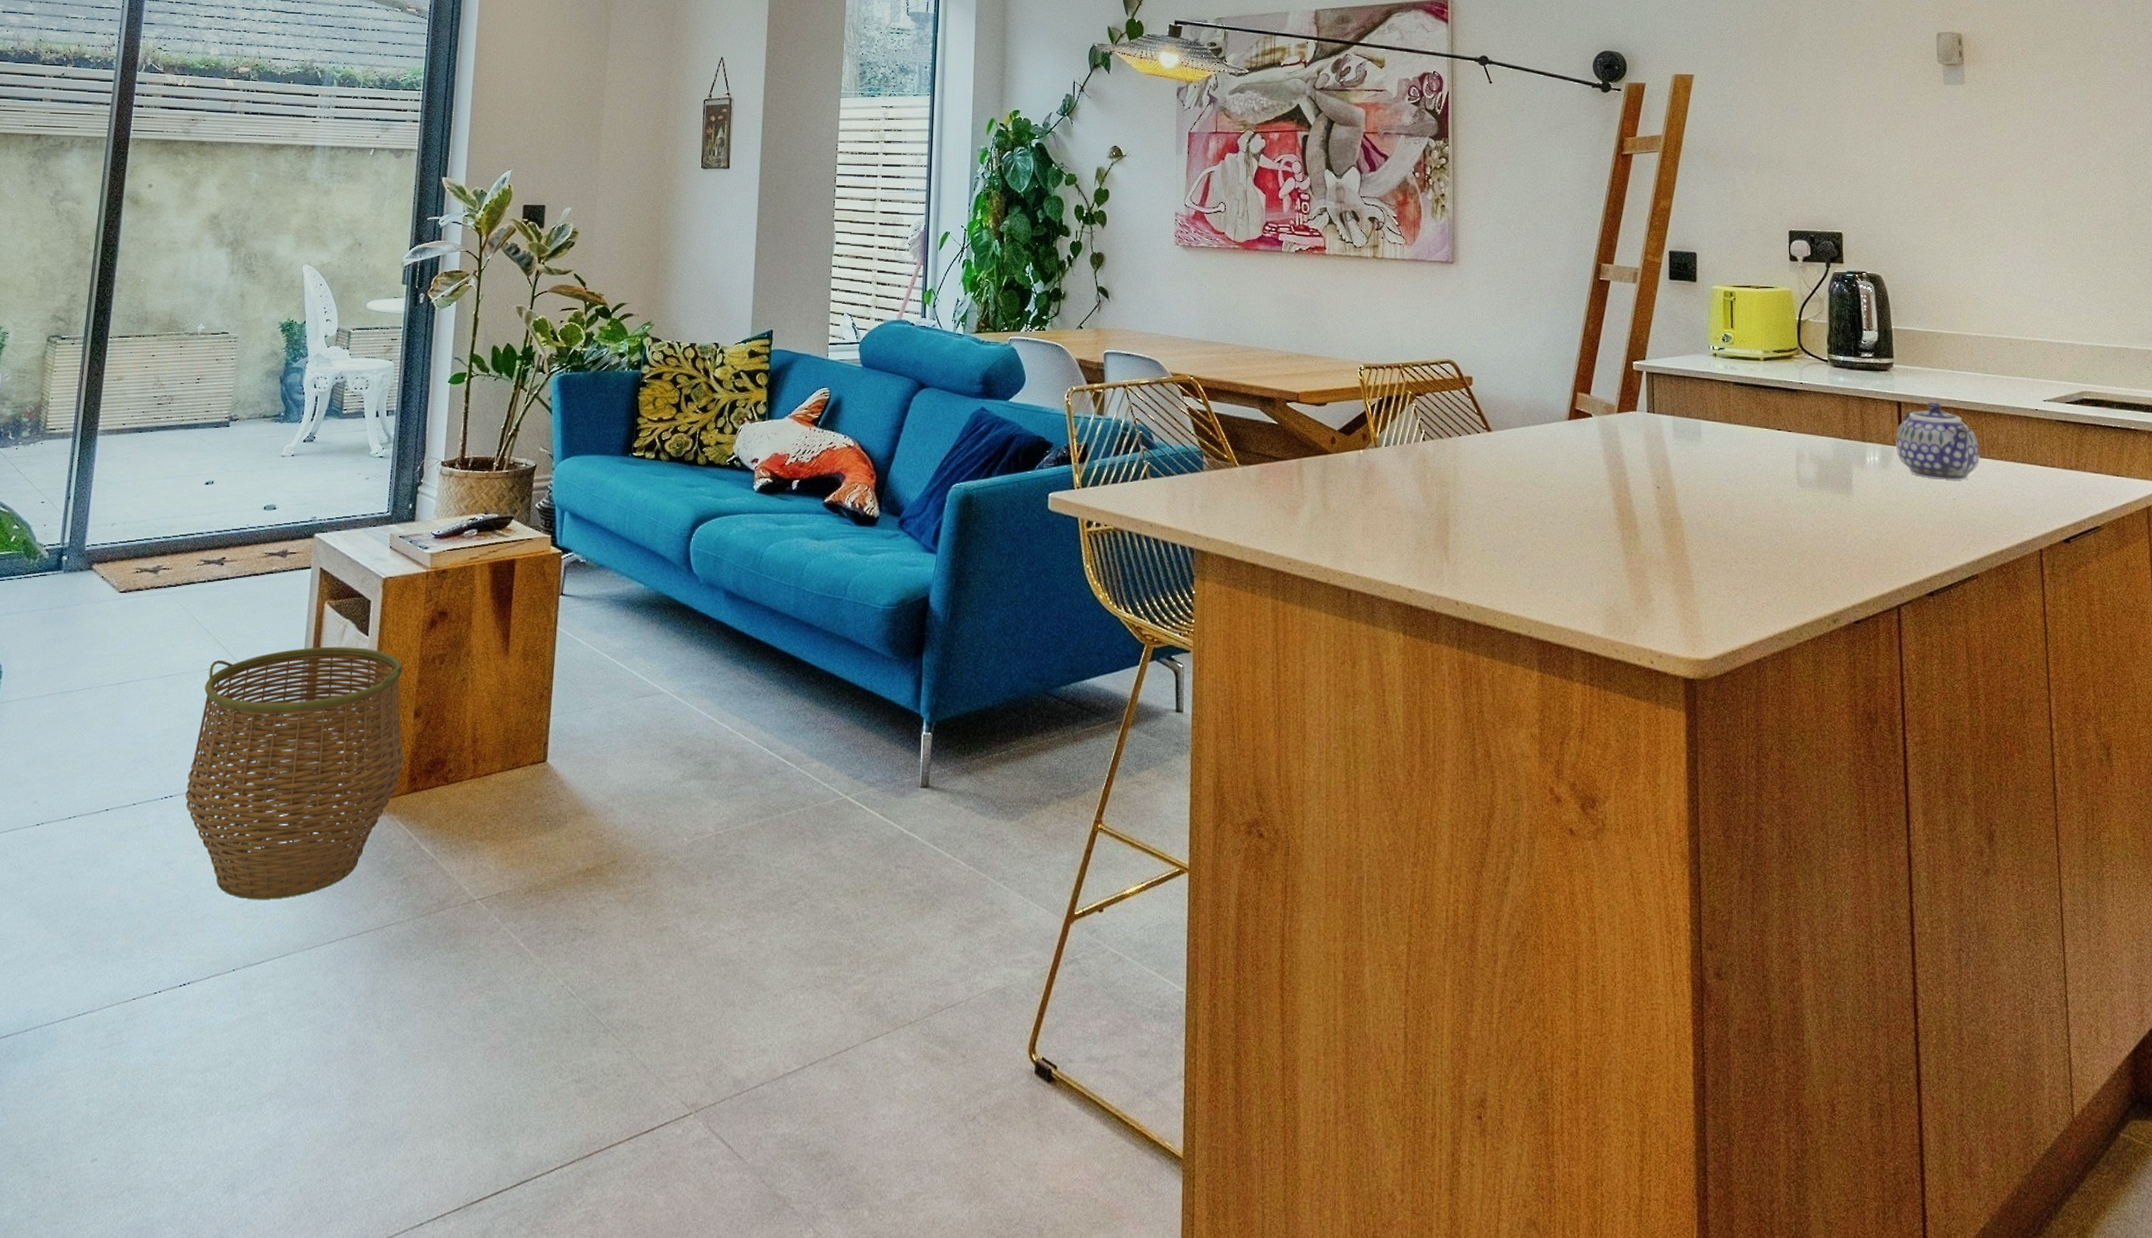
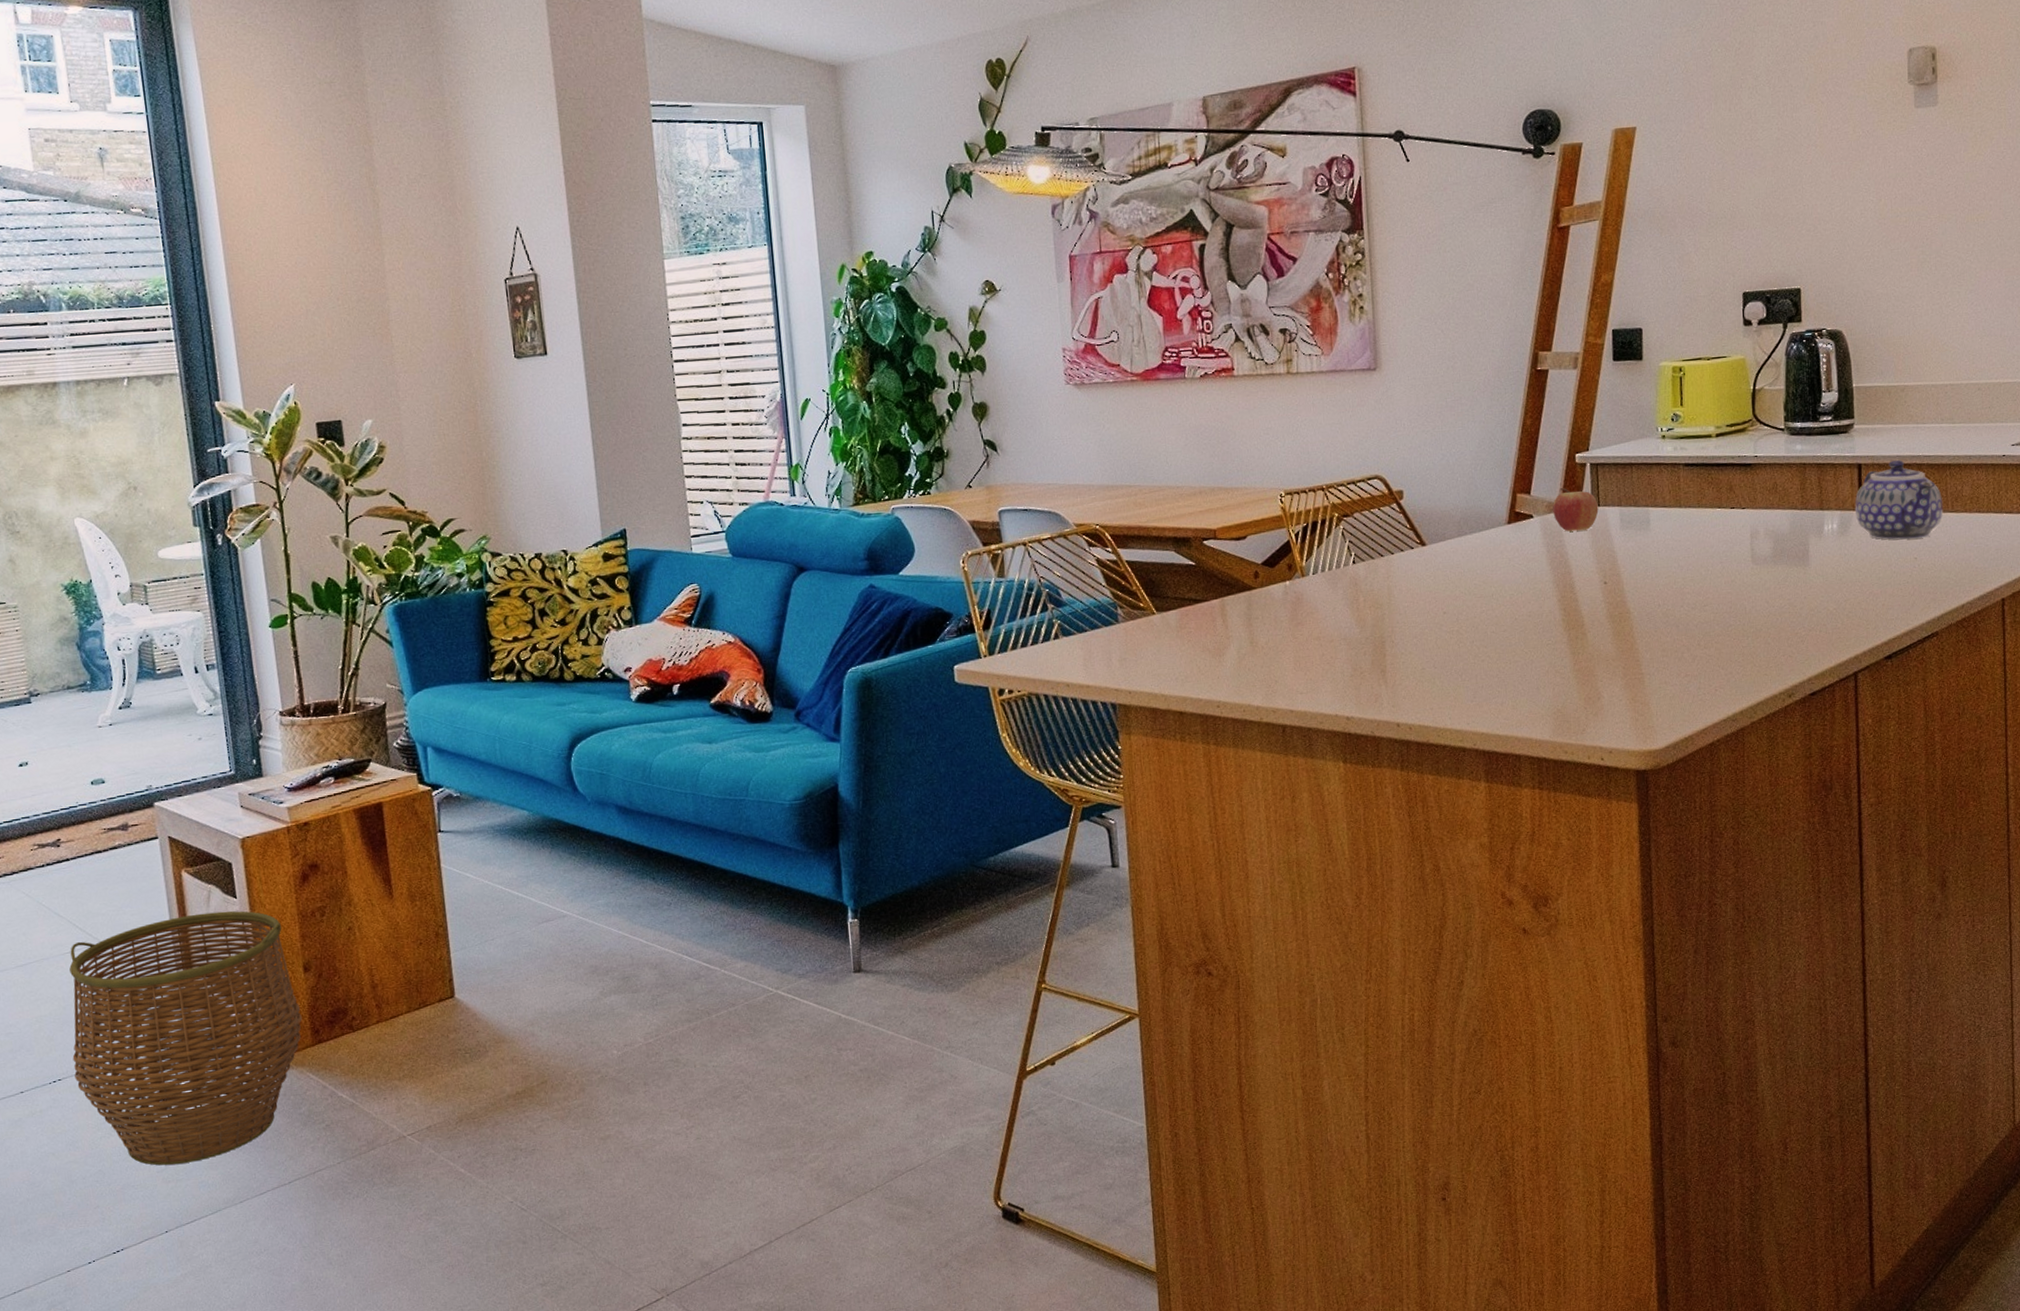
fruit: none [1611,392,1653,435] -> present [1553,488,1599,532]

